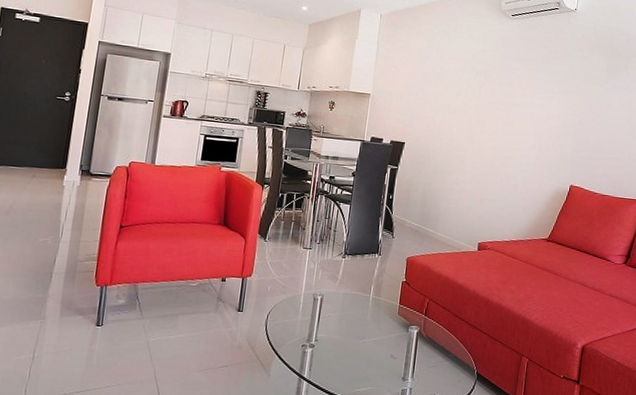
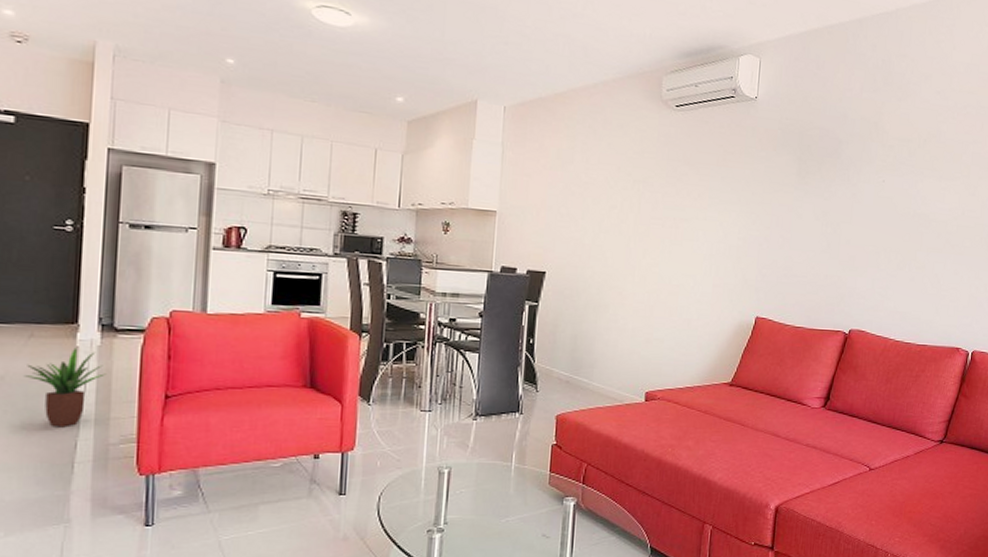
potted plant: none [26,186,81,246] -> present [25,347,107,428]

